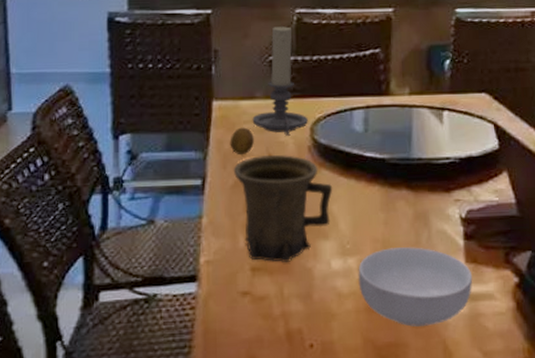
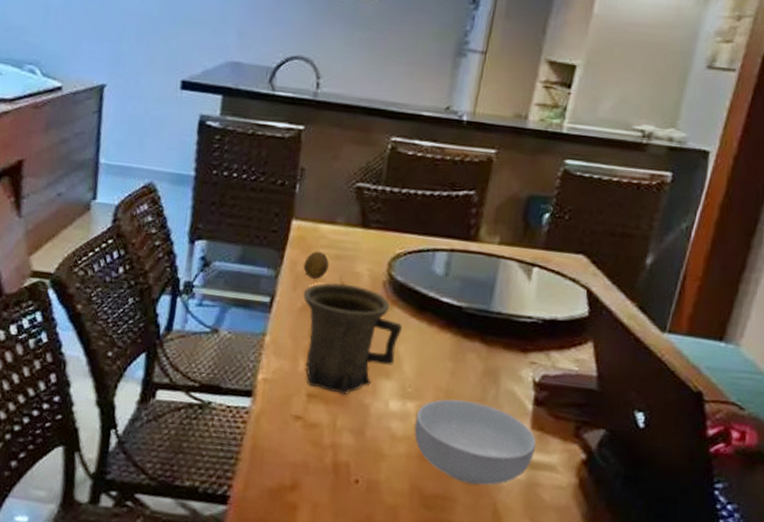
candle holder: present [252,25,308,136] -> none [329,152,387,267]

